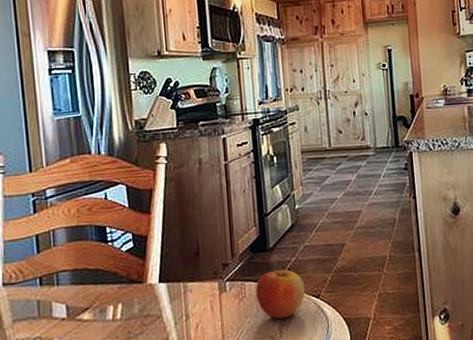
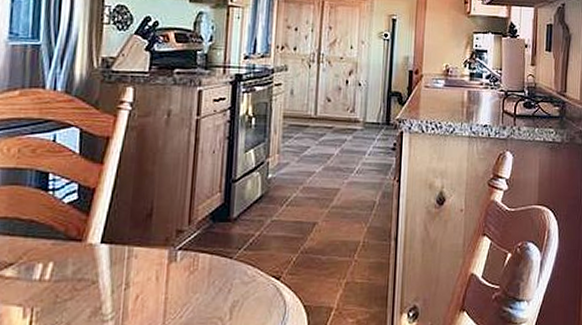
apple: present [255,265,305,319] -> none [209,238,265,298]

